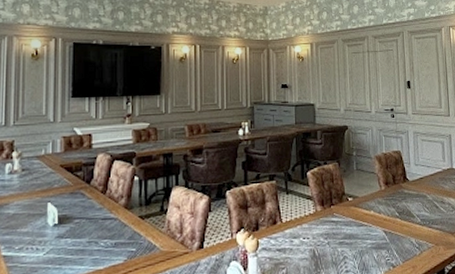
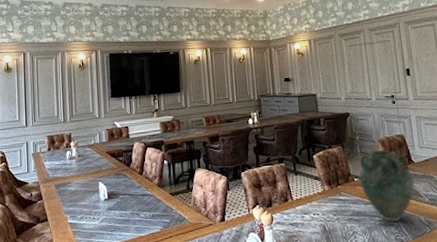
vase: none [353,167,407,244] -> present [359,150,414,222]

